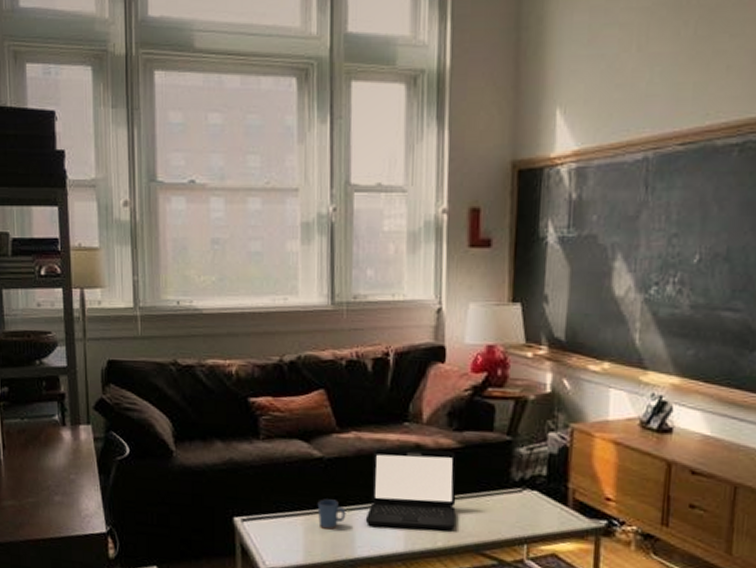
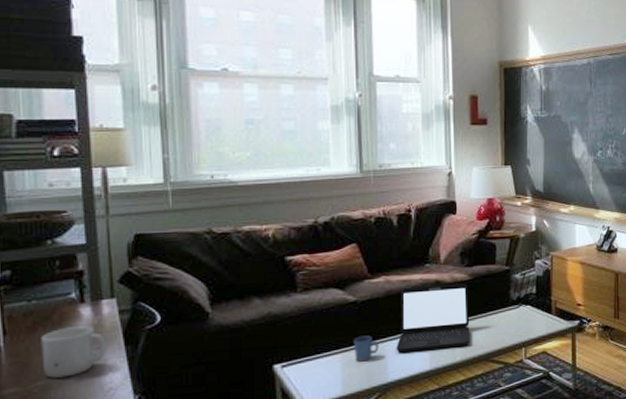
mug: none [31,448,83,498] -> present [41,326,107,378]

